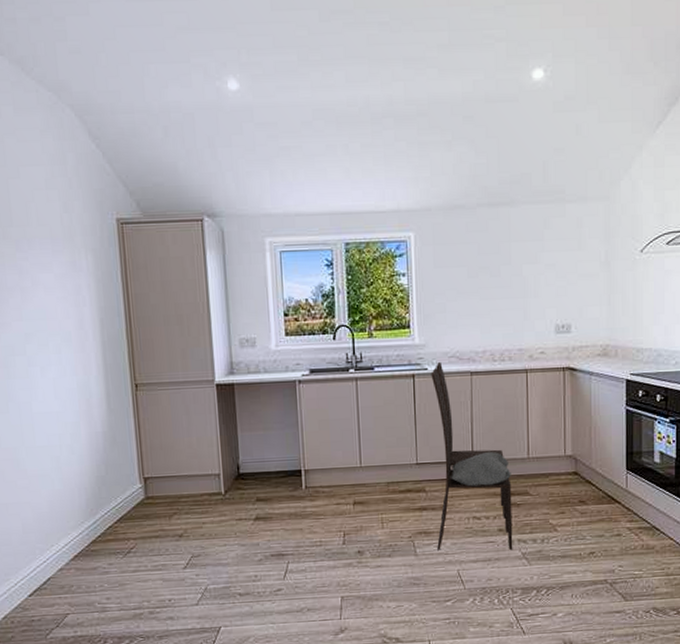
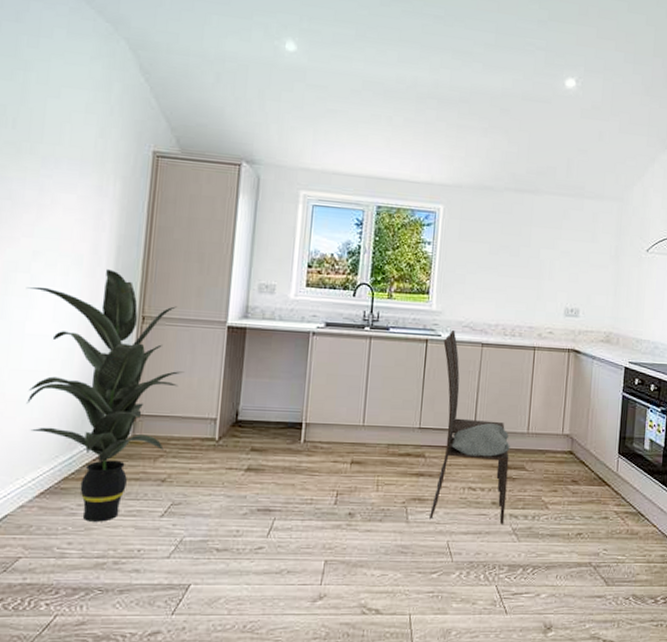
indoor plant: none [25,342,183,578] -> present [26,269,184,522]

